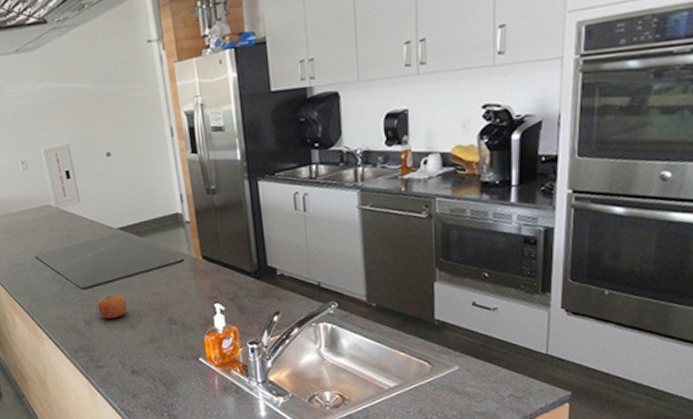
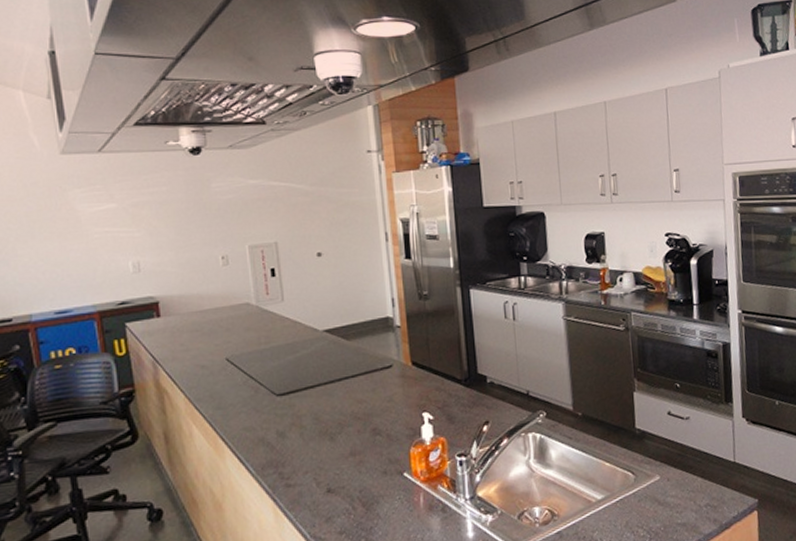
fruit: present [97,294,128,319] -> none [294,401,328,429]

